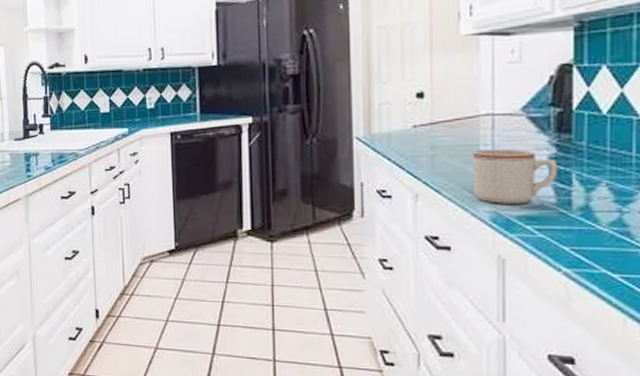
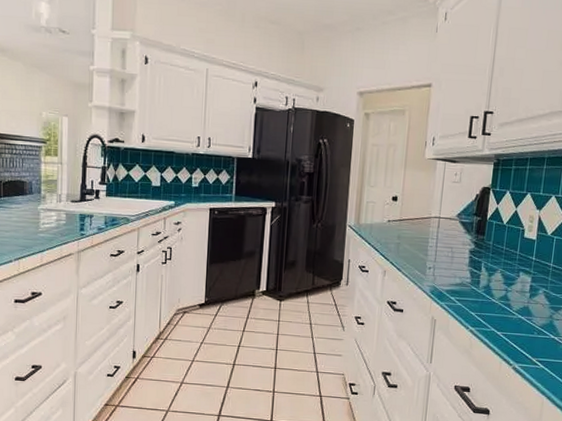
mug: present [472,148,557,204] -> none [421,241,474,282]

